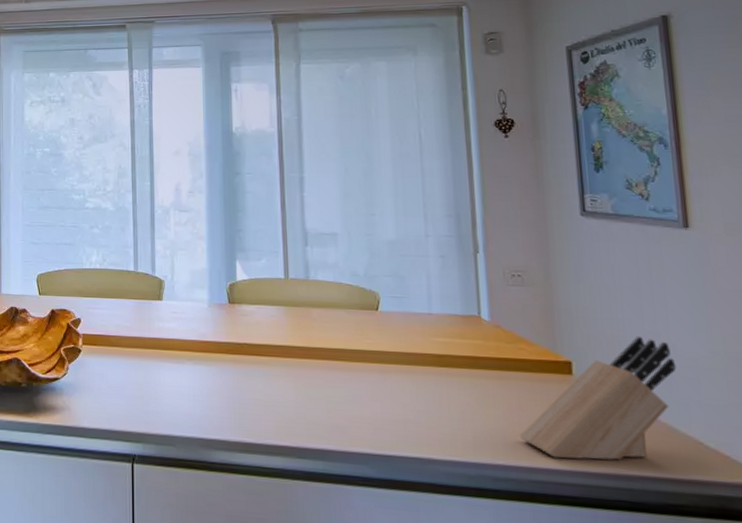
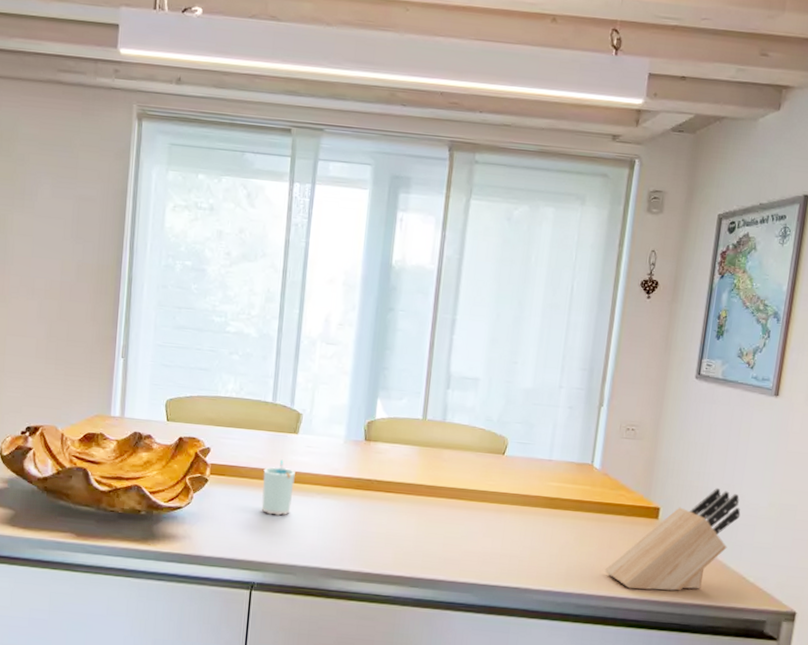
cup: none [133,326,164,384] -> present [261,459,295,516]

